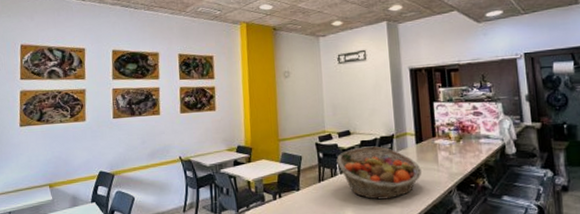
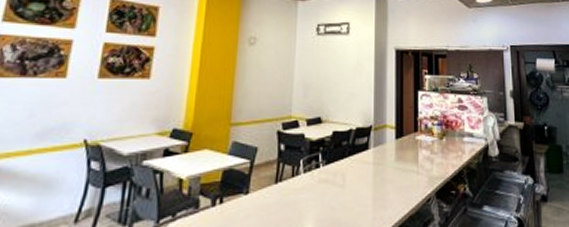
fruit basket: present [336,146,422,200] -> none [301,139,399,208]

